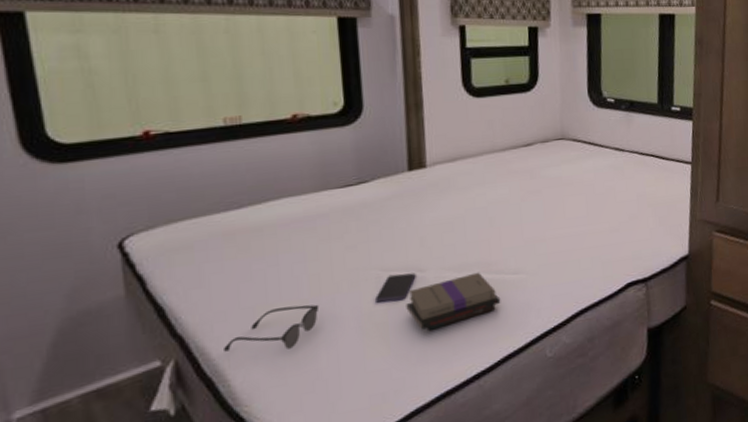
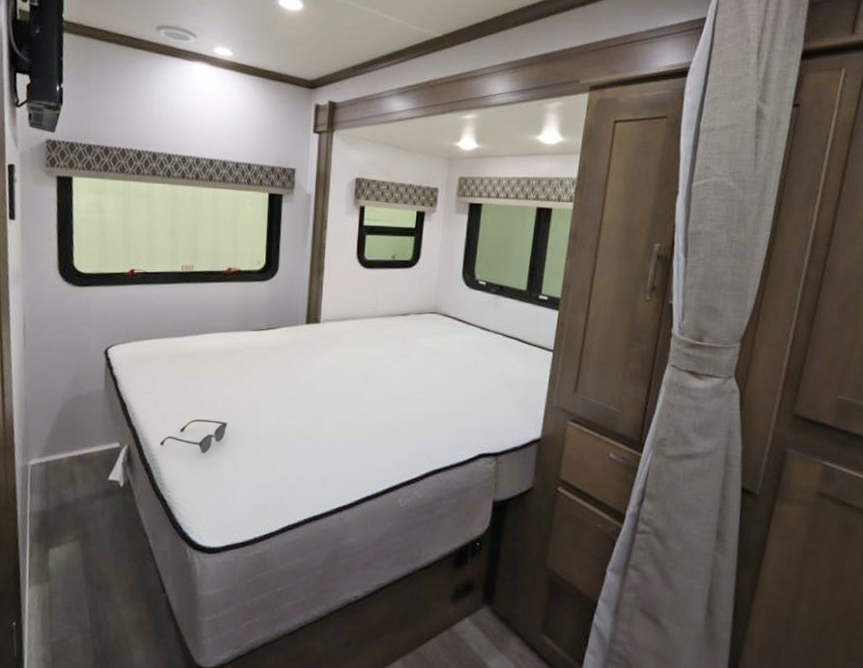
smartphone: present [374,272,416,303] -> none [268,408,302,431]
books: present [406,272,501,332] -> none [291,419,366,462]

